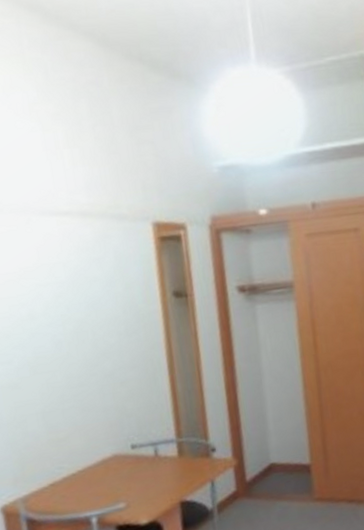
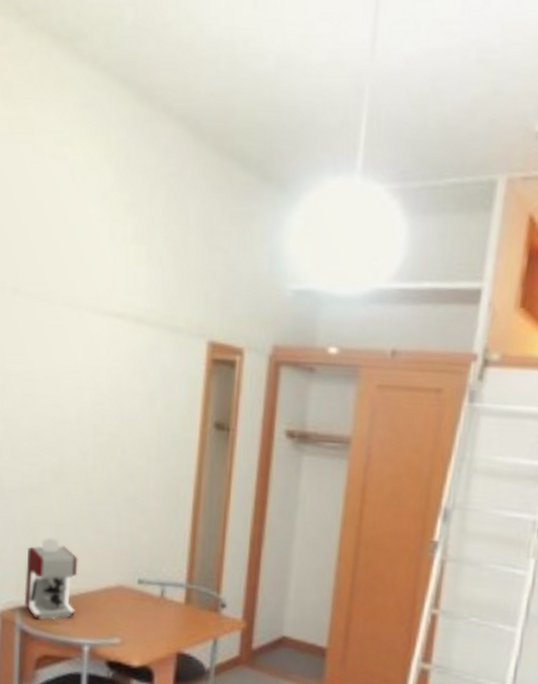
coffee maker: none [19,426,77,505] -> present [24,537,78,620]

